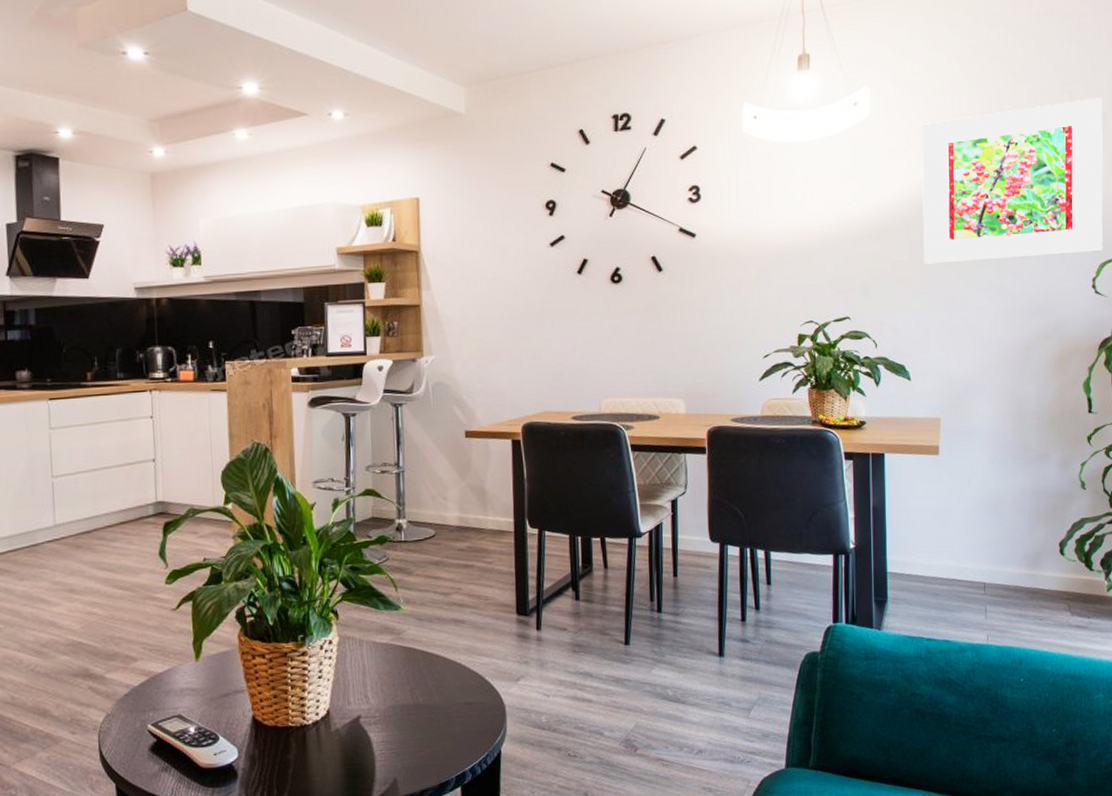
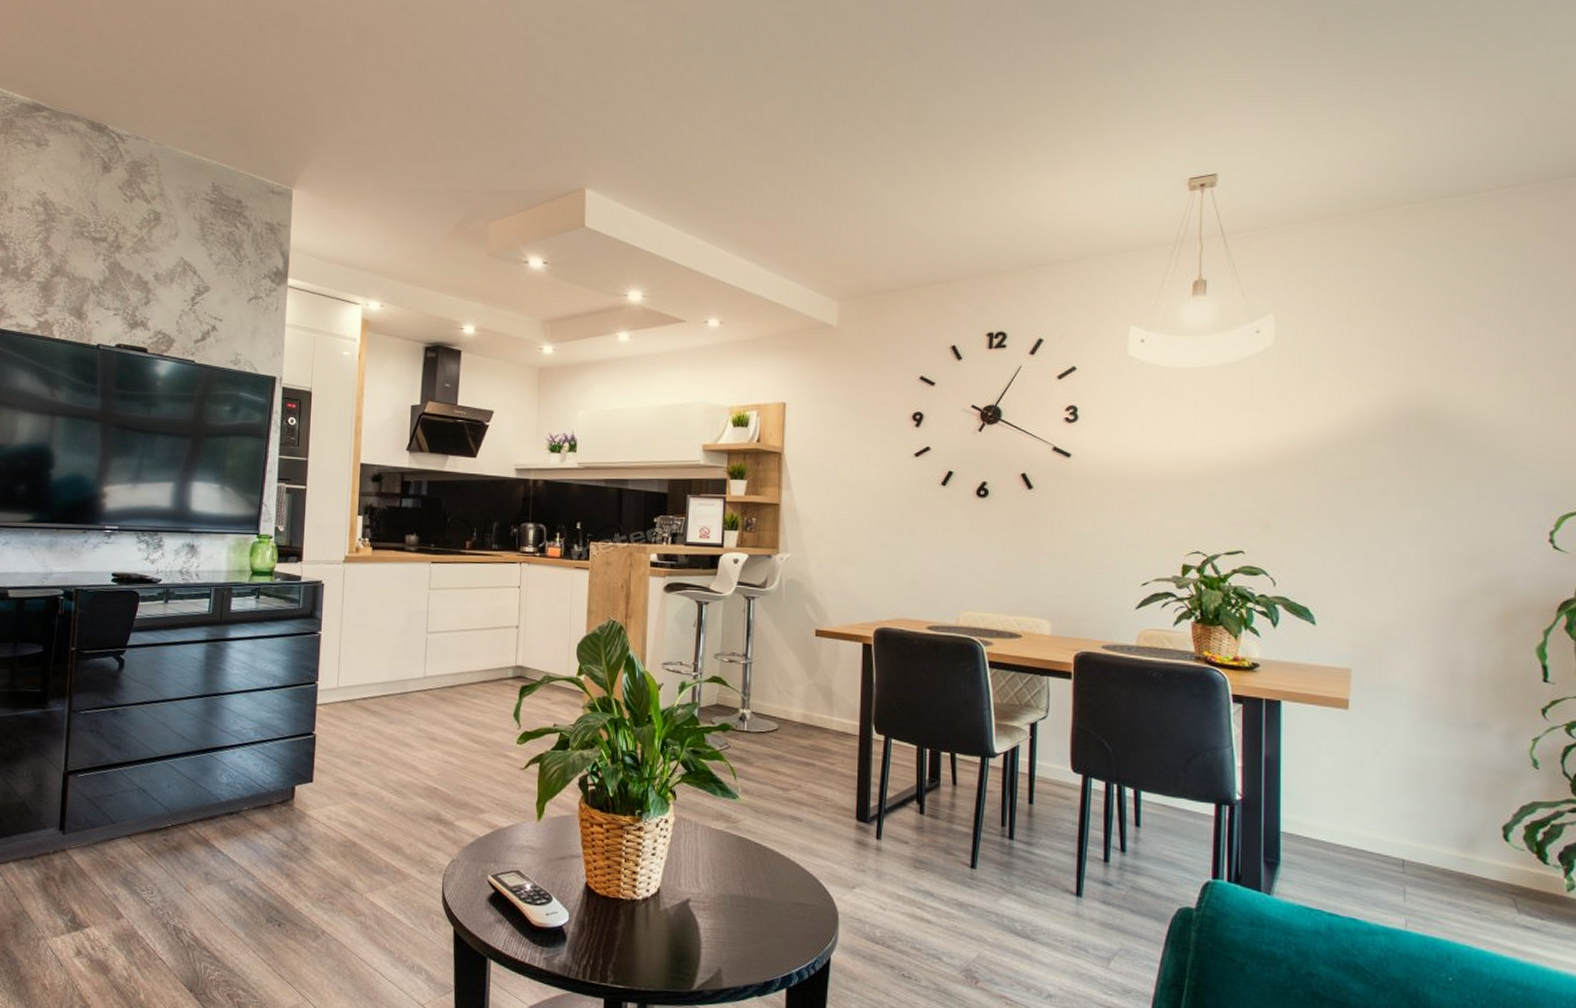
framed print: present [922,97,1103,264] -> none [1335,335,1565,503]

